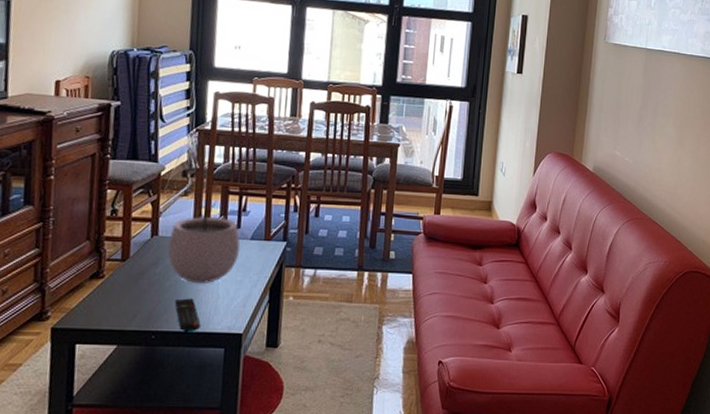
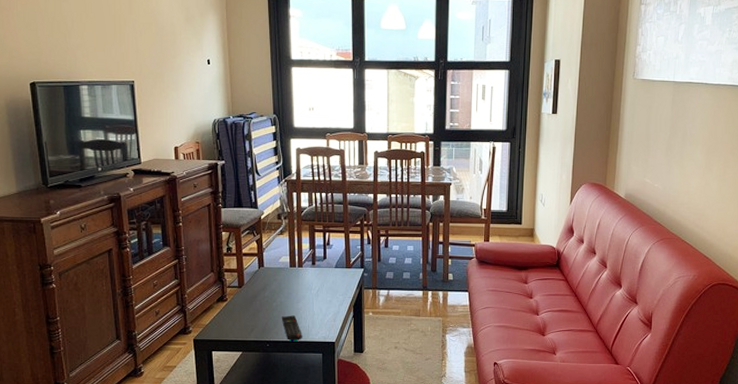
plant pot: present [167,199,241,283] -> none [272,236,328,303]

